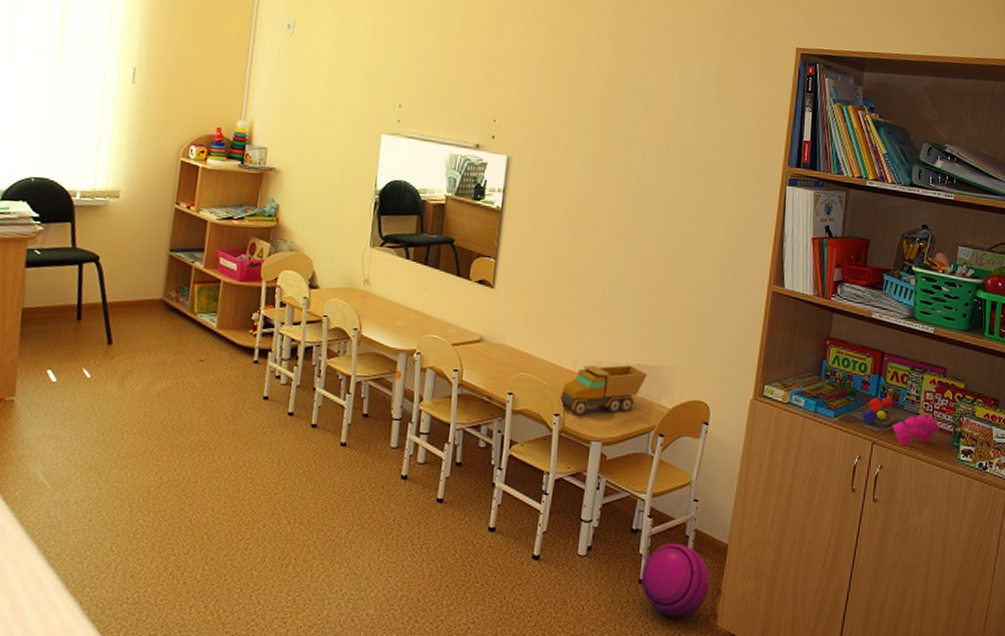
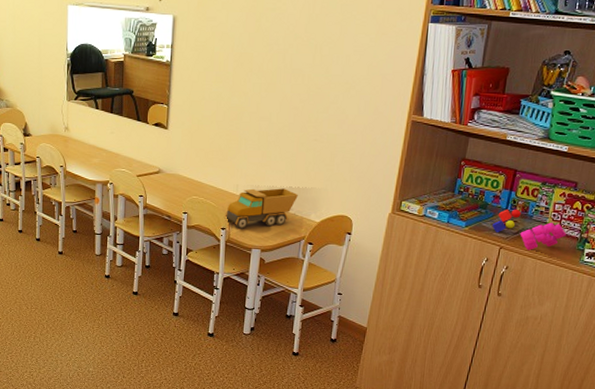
ball: present [640,542,711,618] -> none [294,325,352,381]

